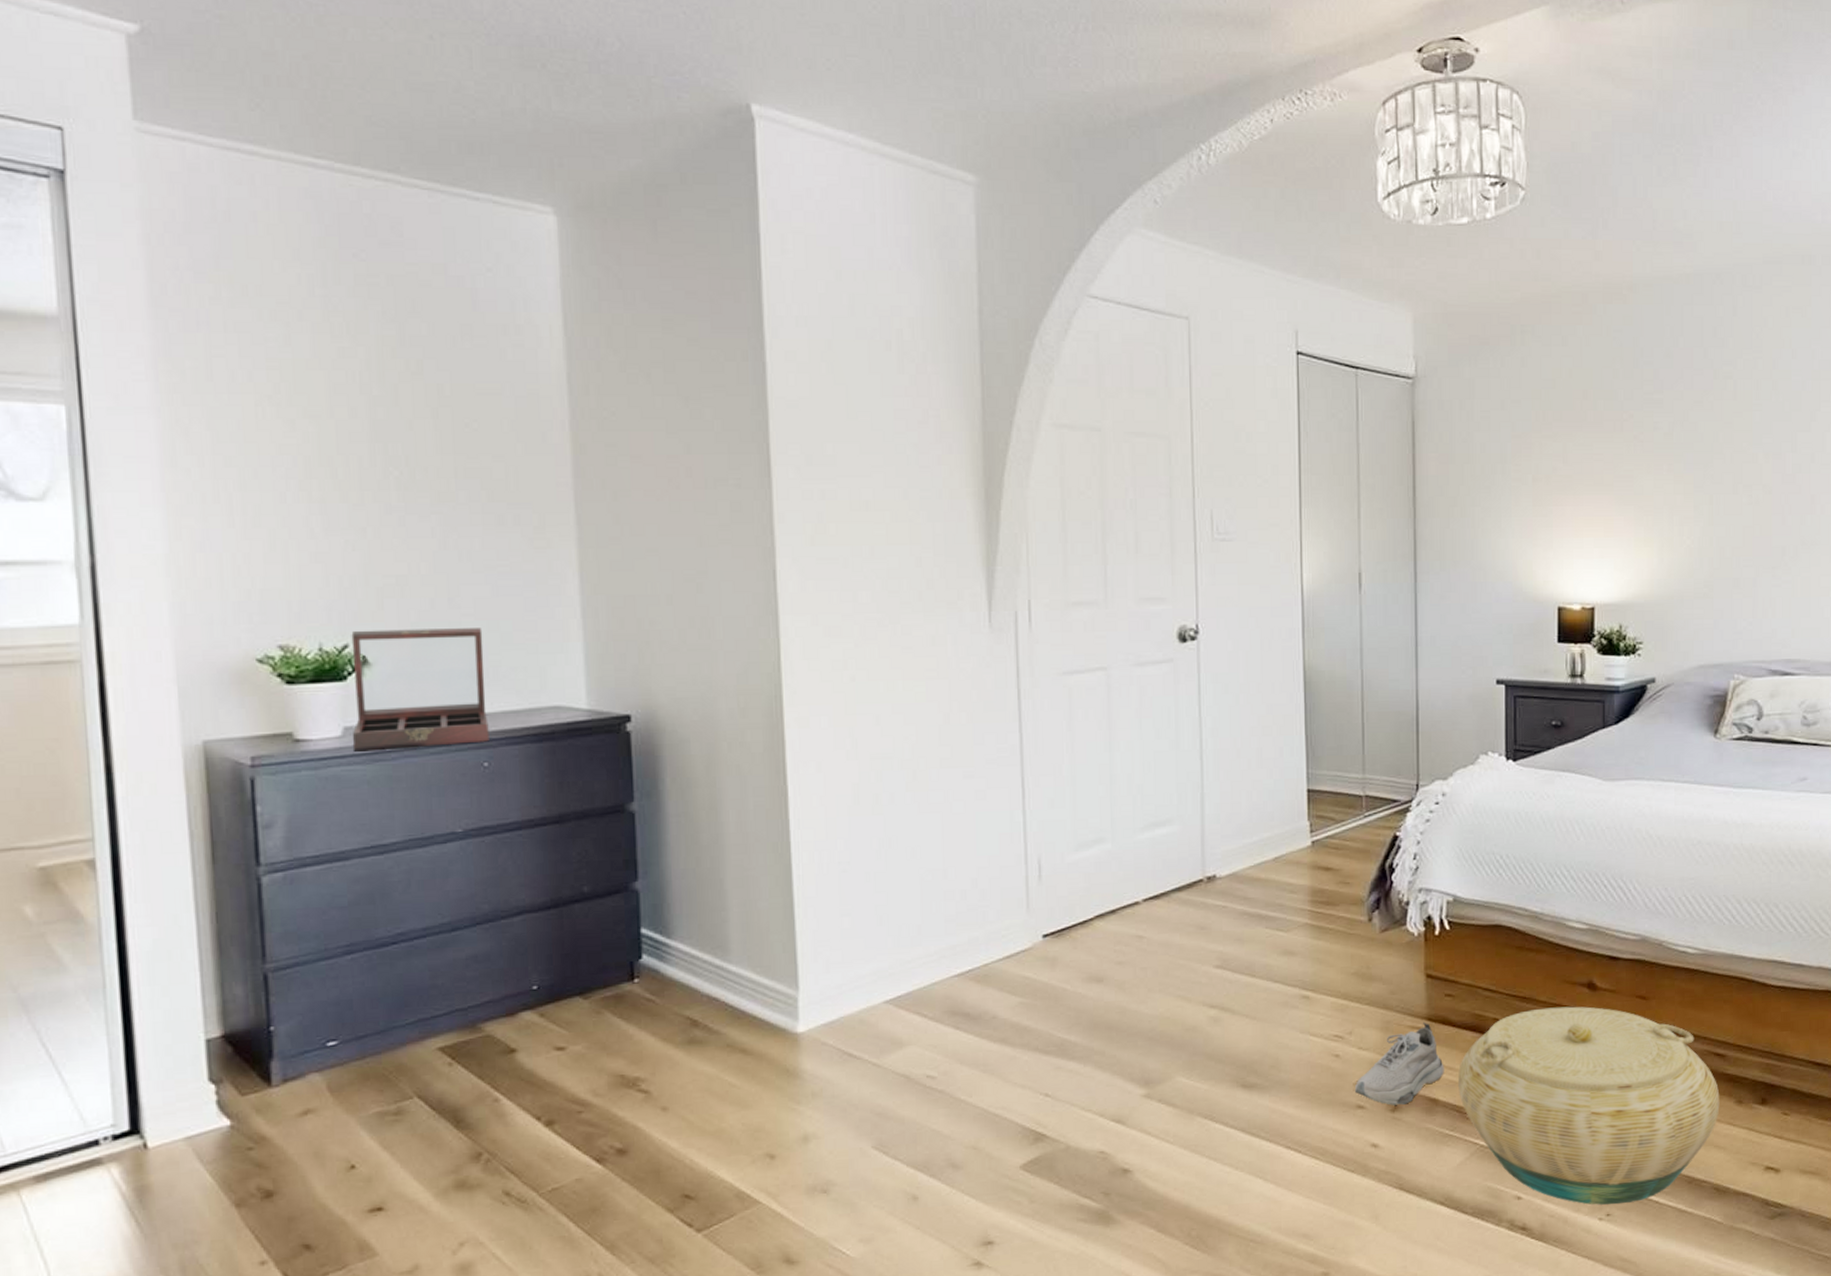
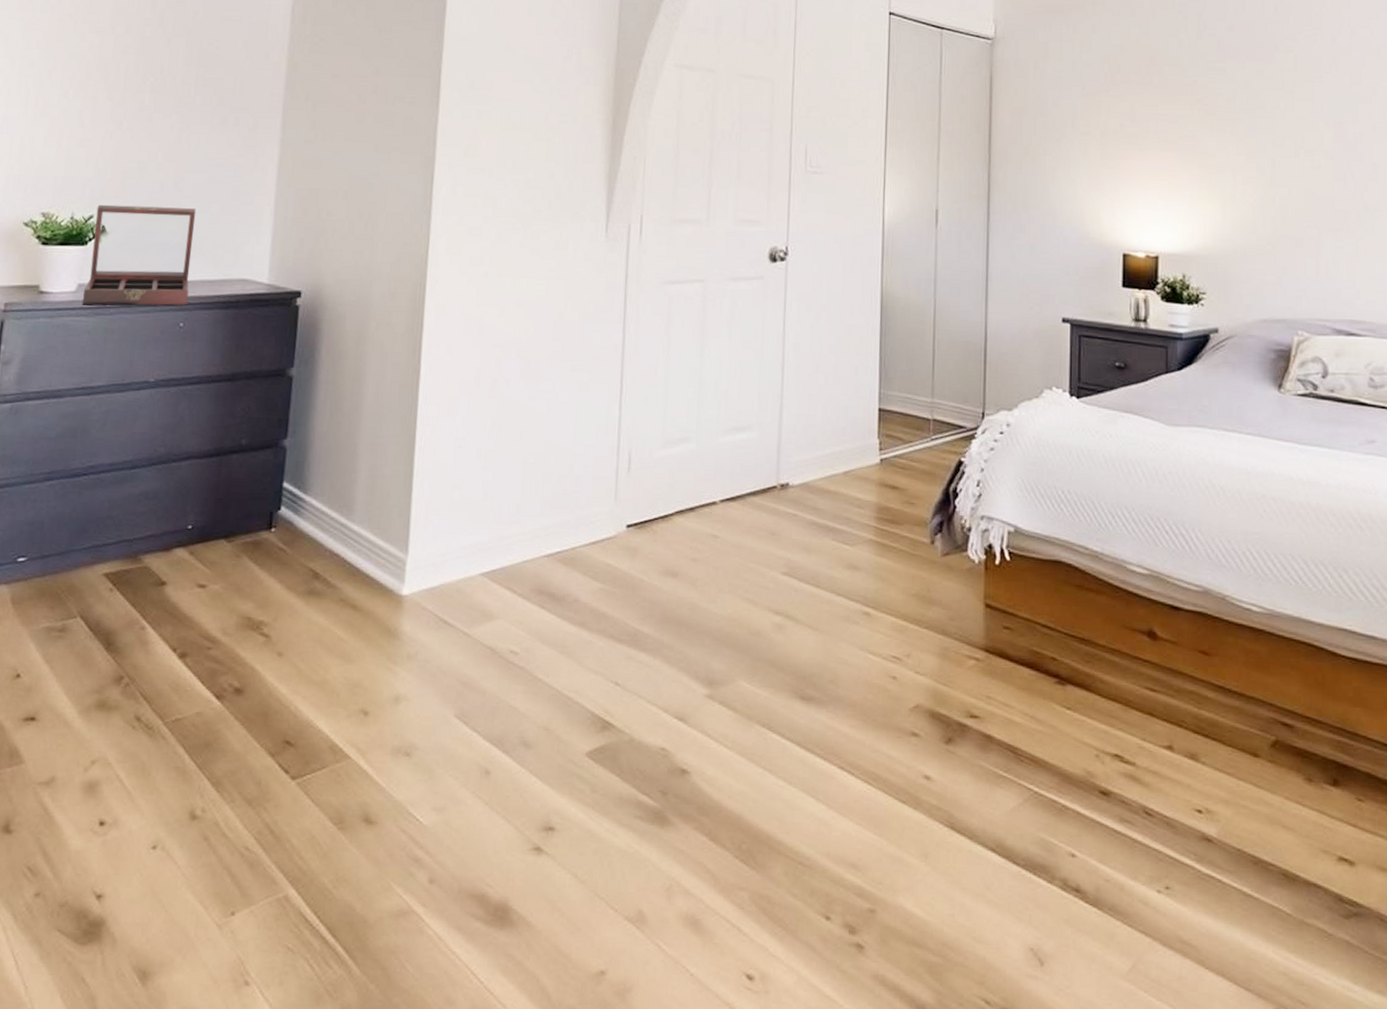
shoe: present [1354,1022,1444,1105] -> none [909,653,1000,738]
basket: present [1458,1006,1720,1205] -> none [1014,652,1288,878]

